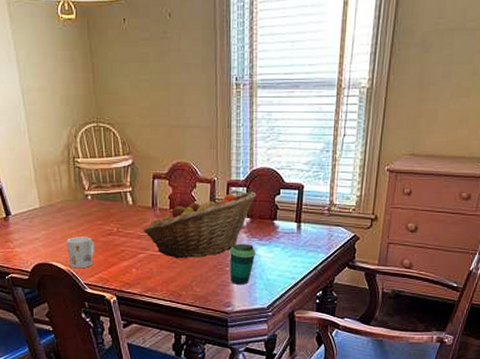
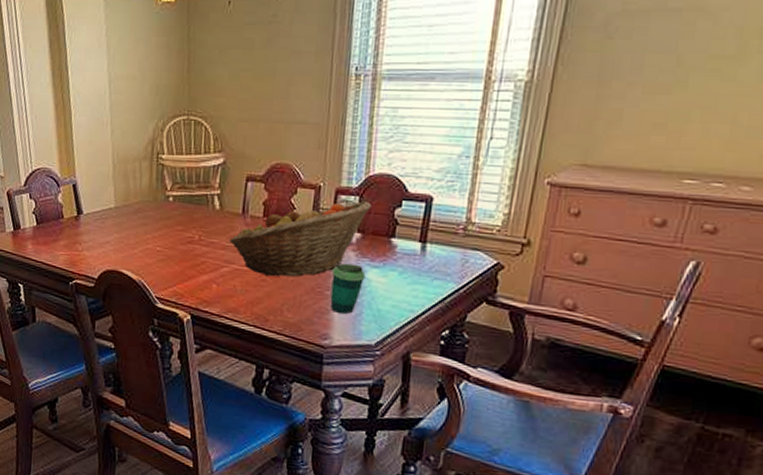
mug: present [67,236,95,269] -> none [140,242,172,280]

